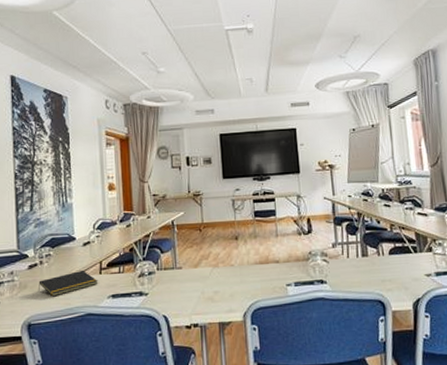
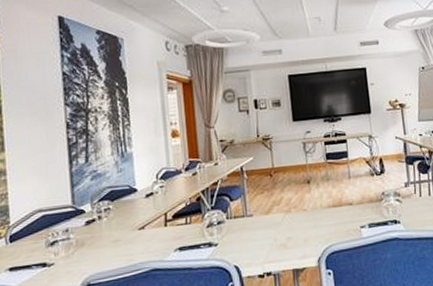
notepad: present [38,270,98,297] -> none [97,223,164,254]

